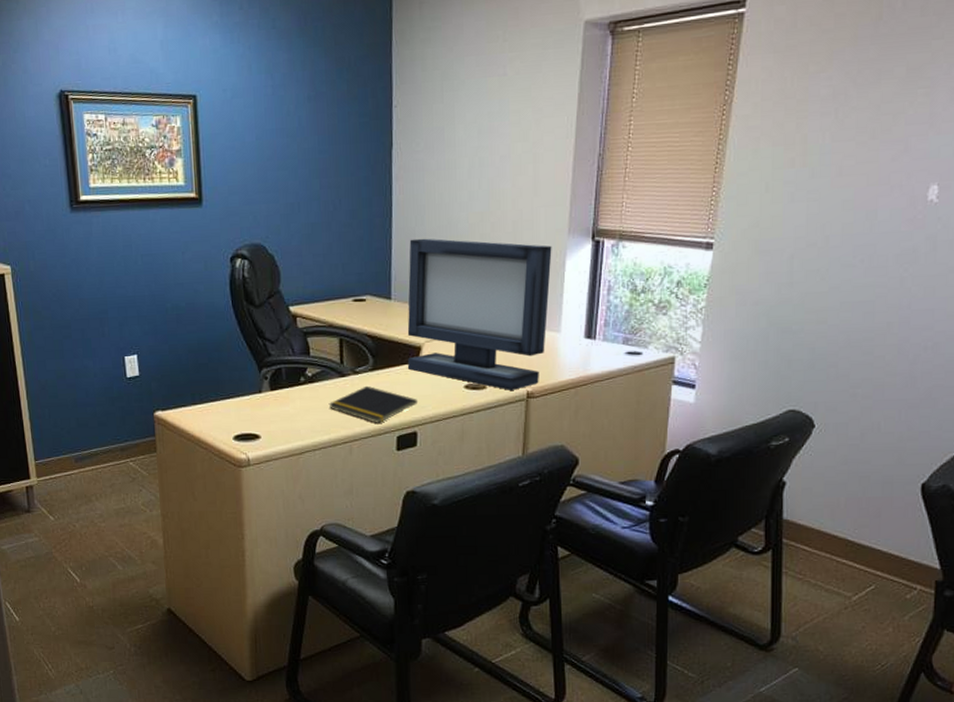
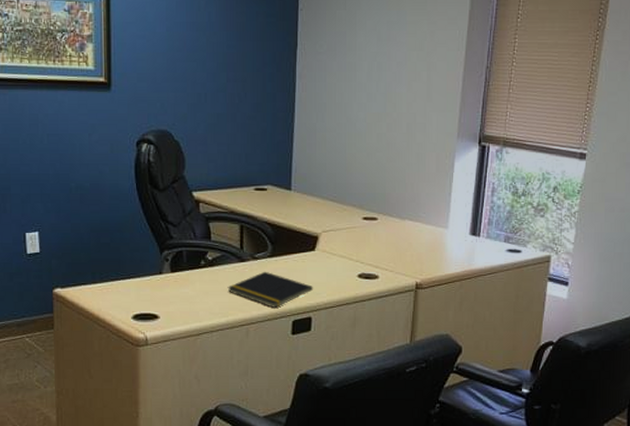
monitor: present [407,238,552,390] -> none [304,134,442,281]

